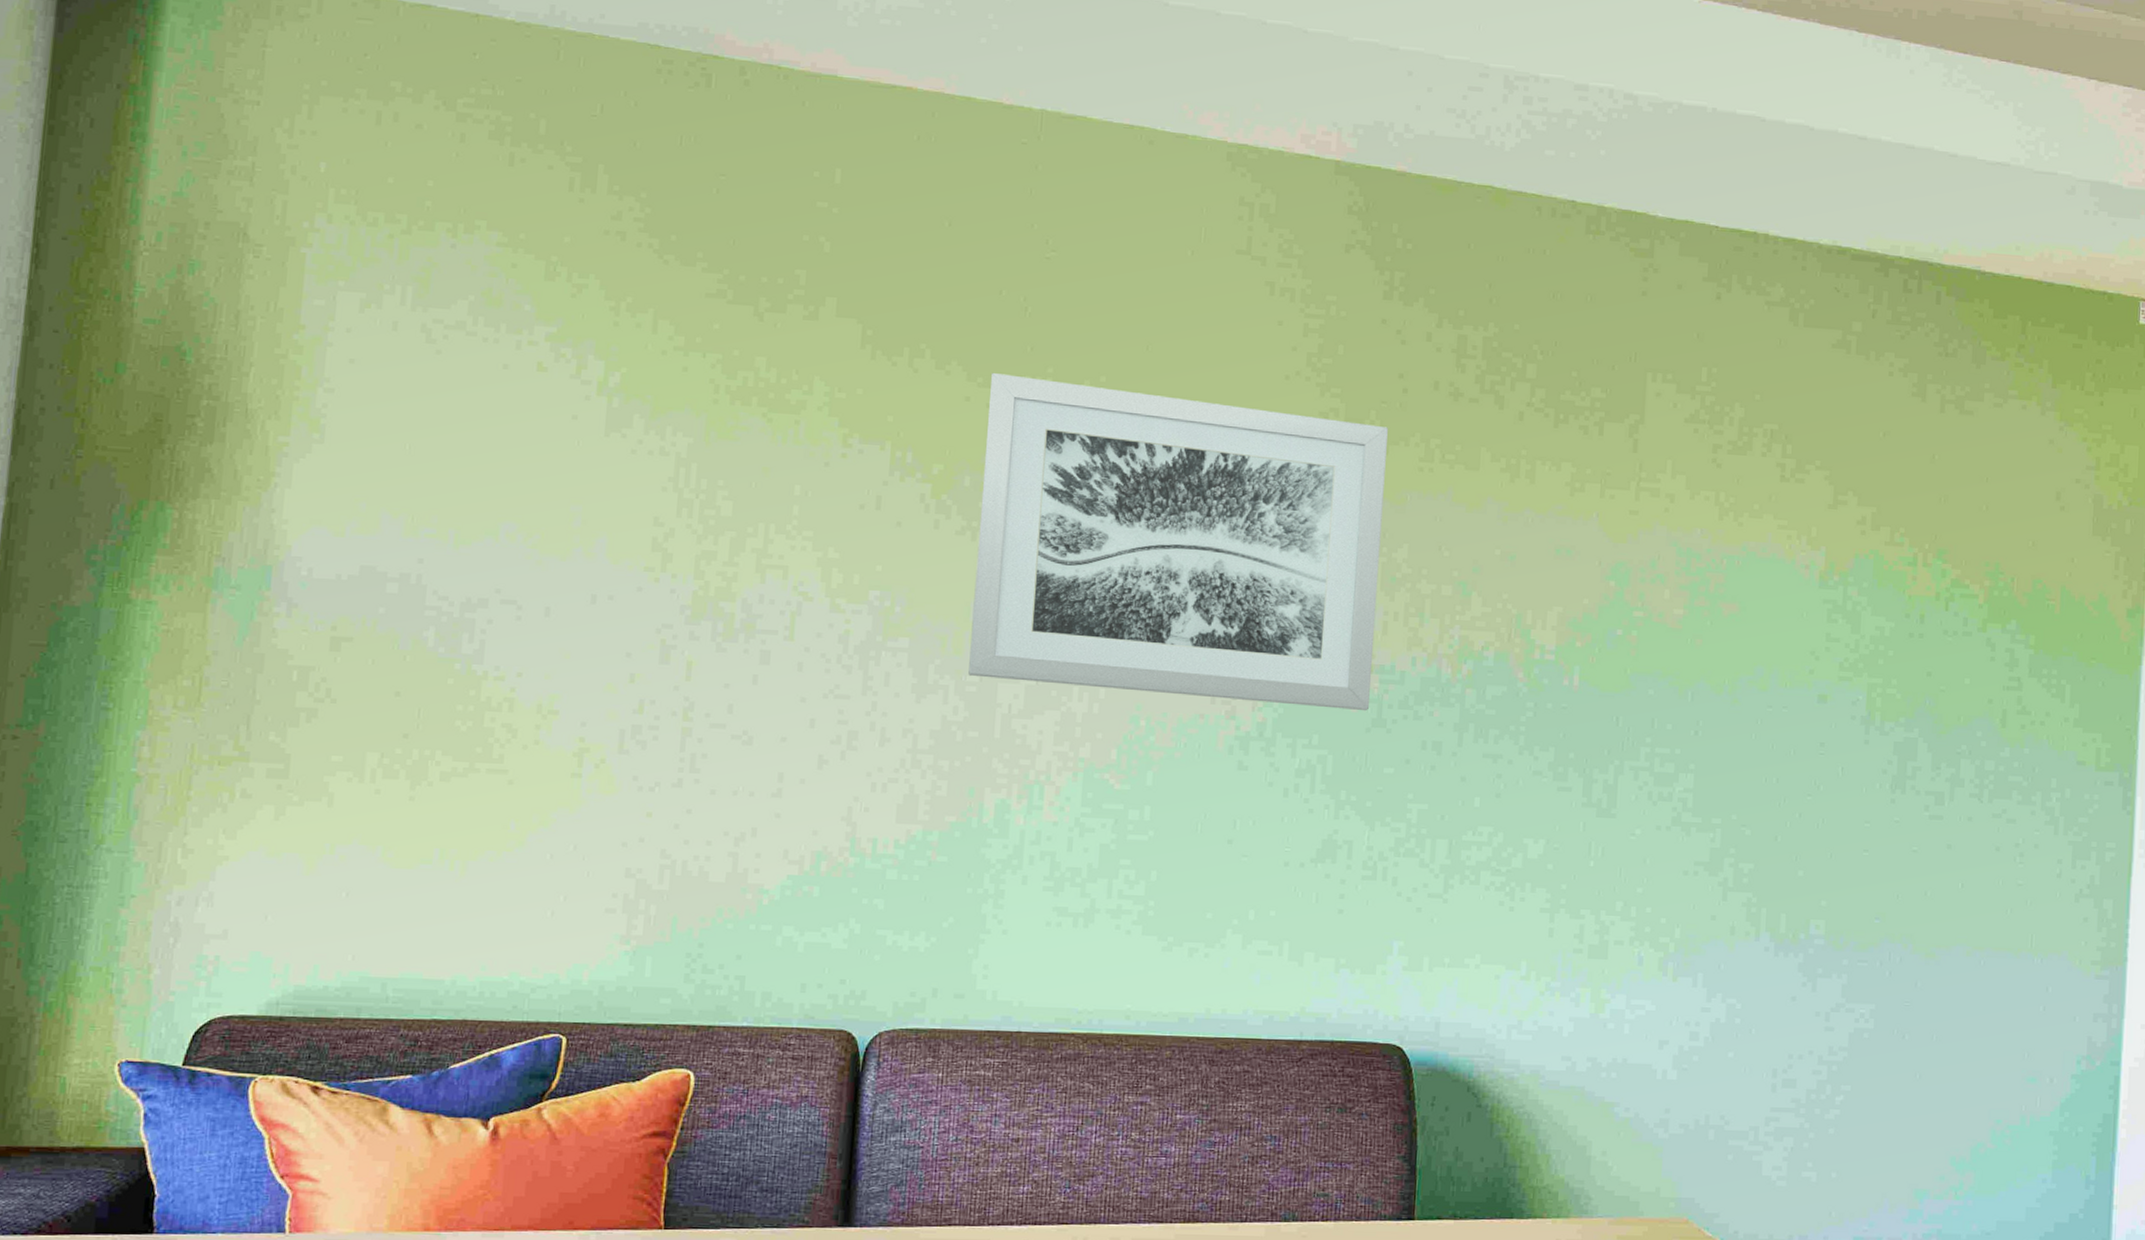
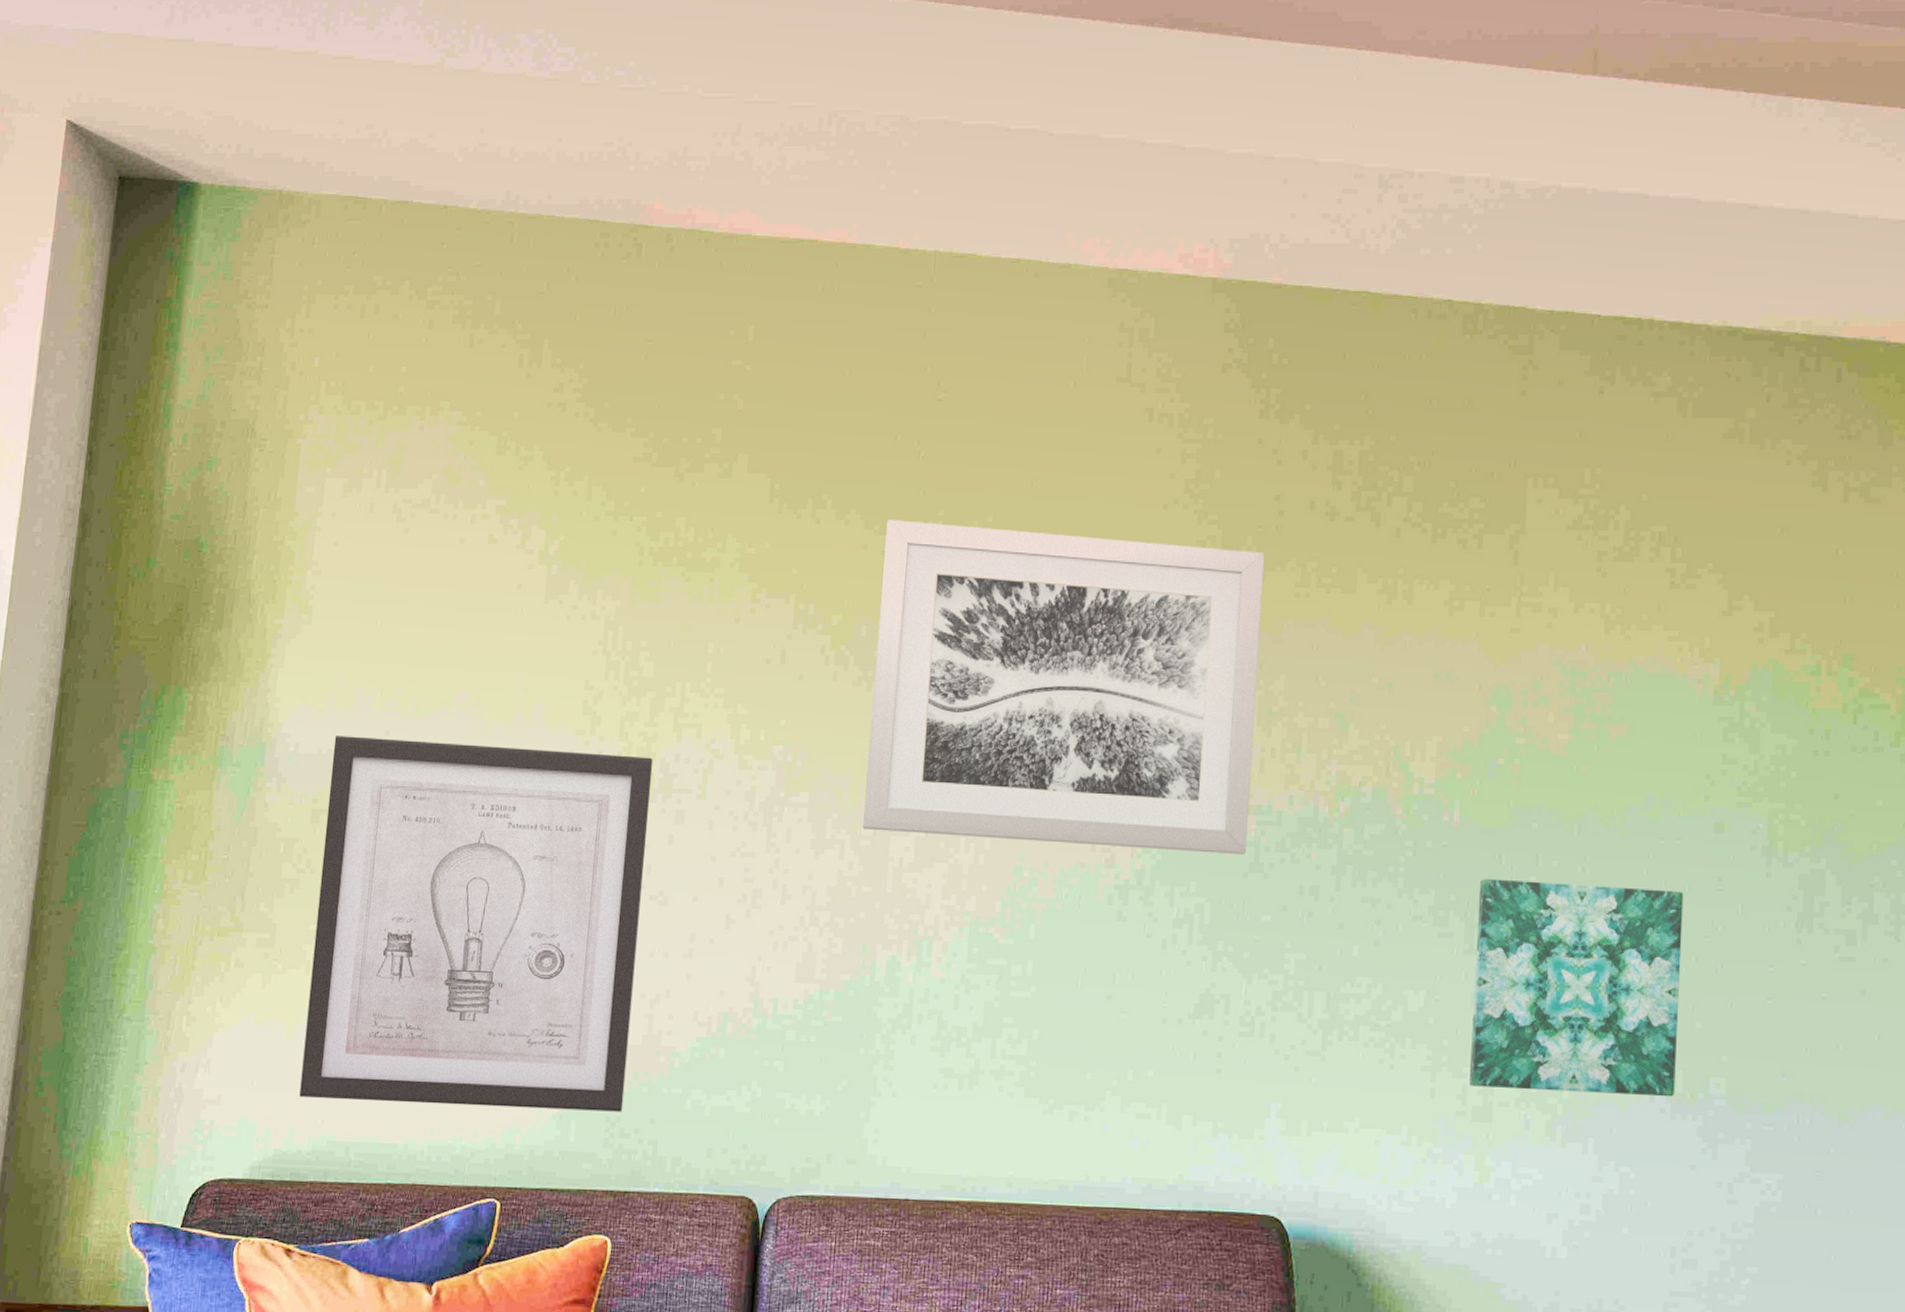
wall art: none [324,561,734,948] -> present [299,736,654,1112]
wall art: none [1586,738,1789,937] -> present [1469,878,1684,1097]

